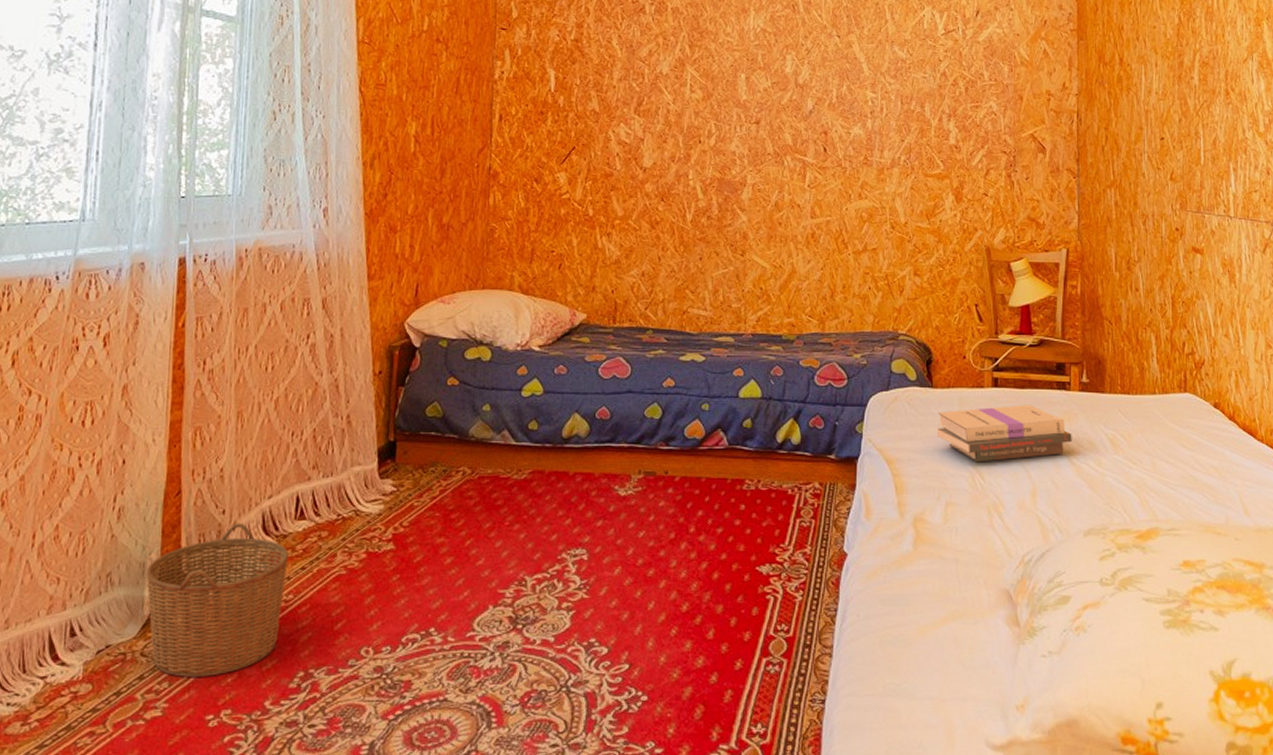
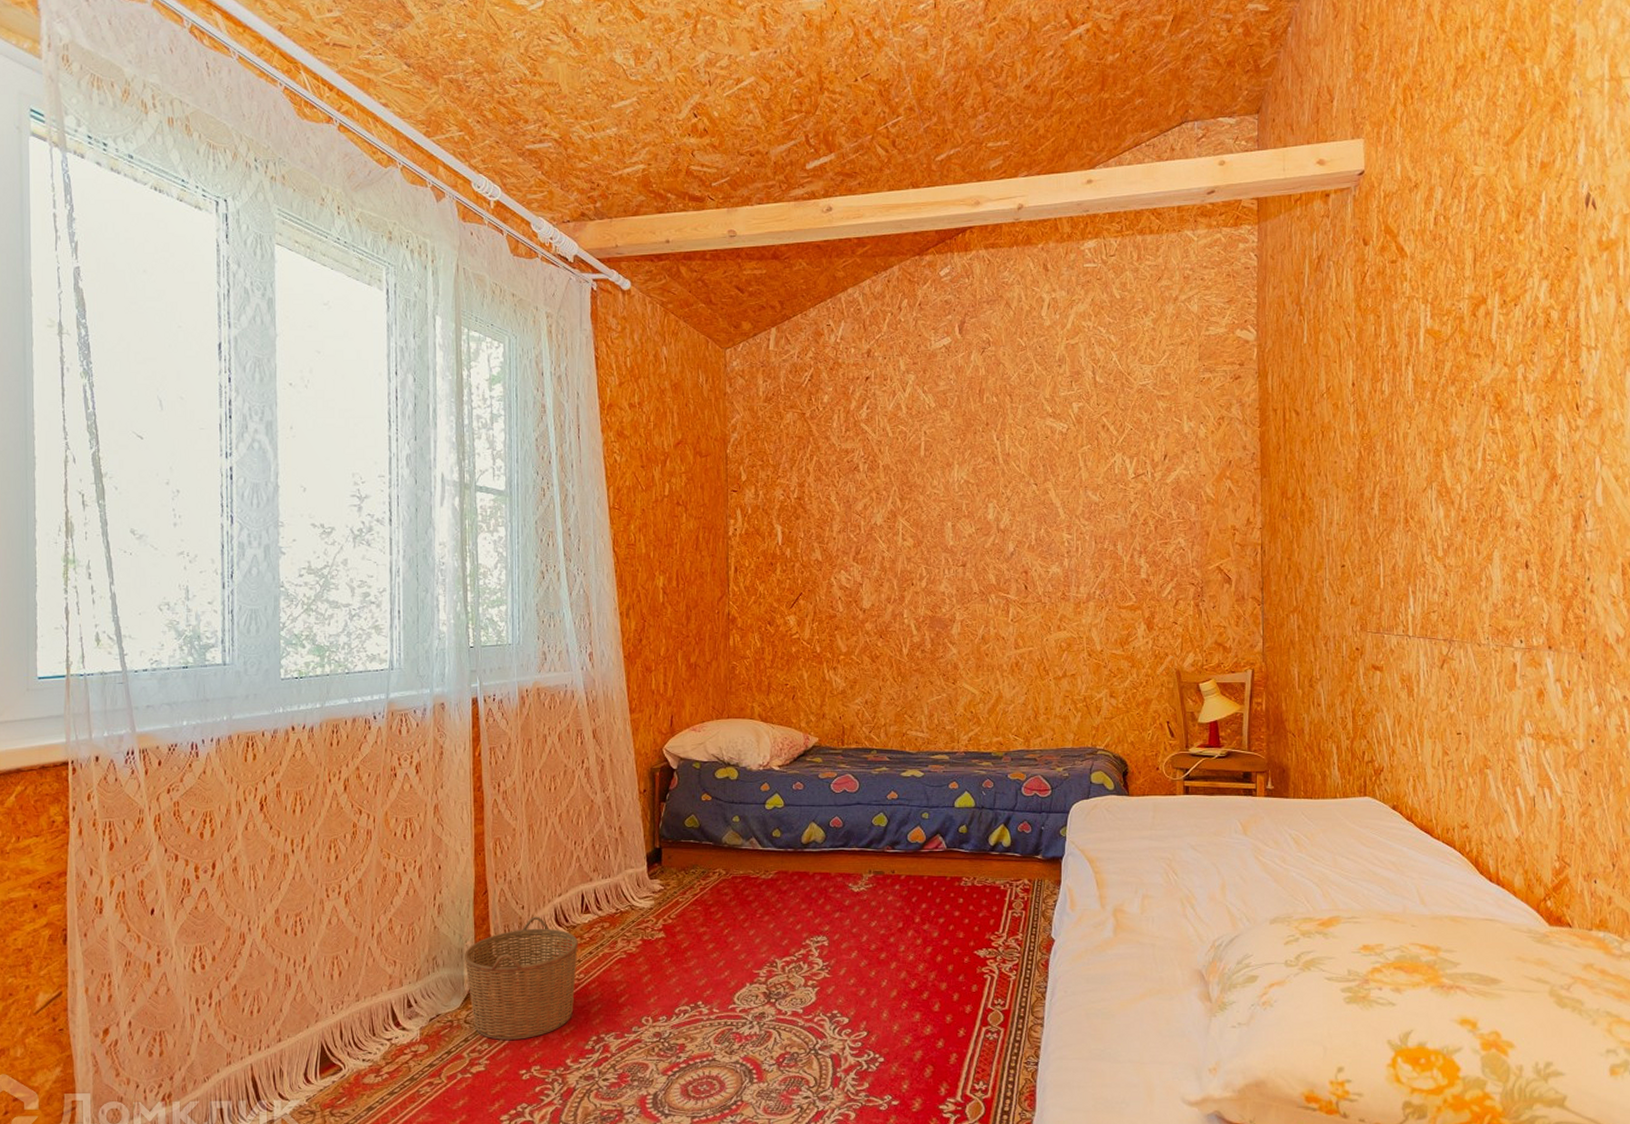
books: present [937,405,1072,462] -> none [1134,809,1258,861]

